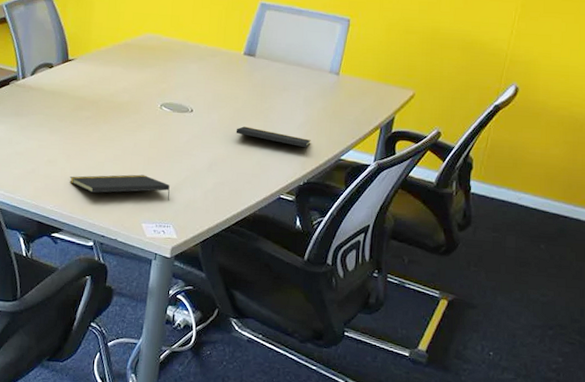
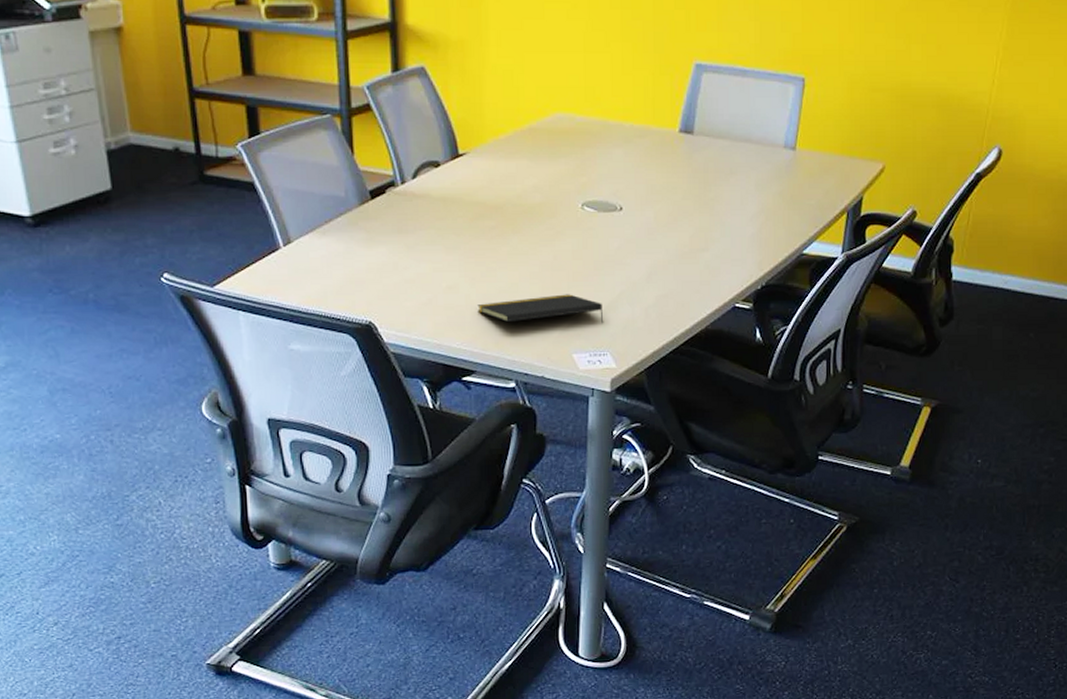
notepad: present [236,126,311,157] -> none [677,223,767,255]

